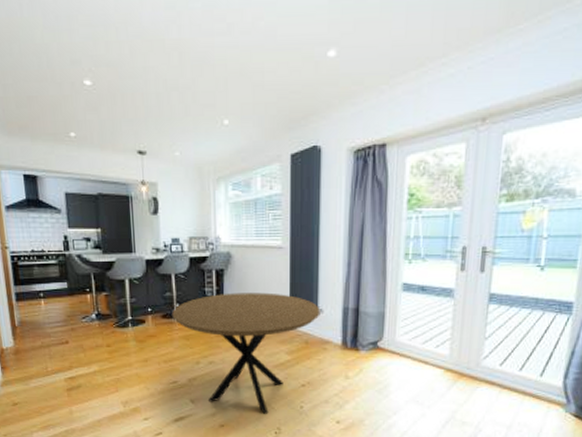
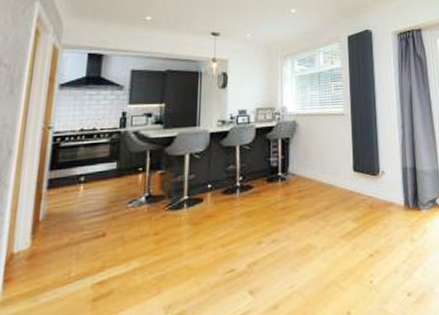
dining table: present [172,292,320,414] -> none [234,158,382,297]

